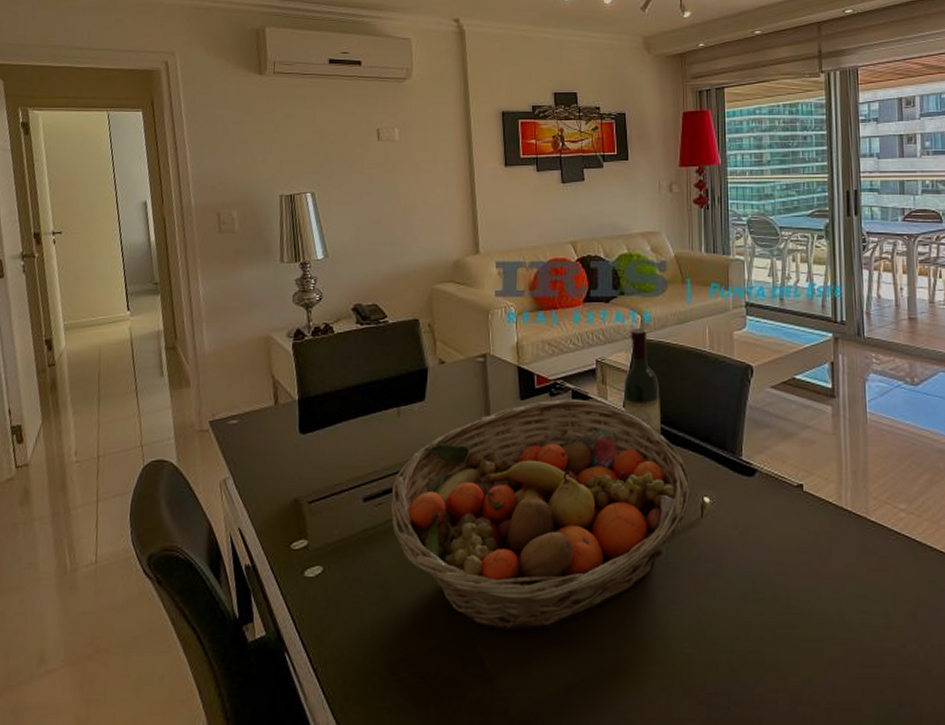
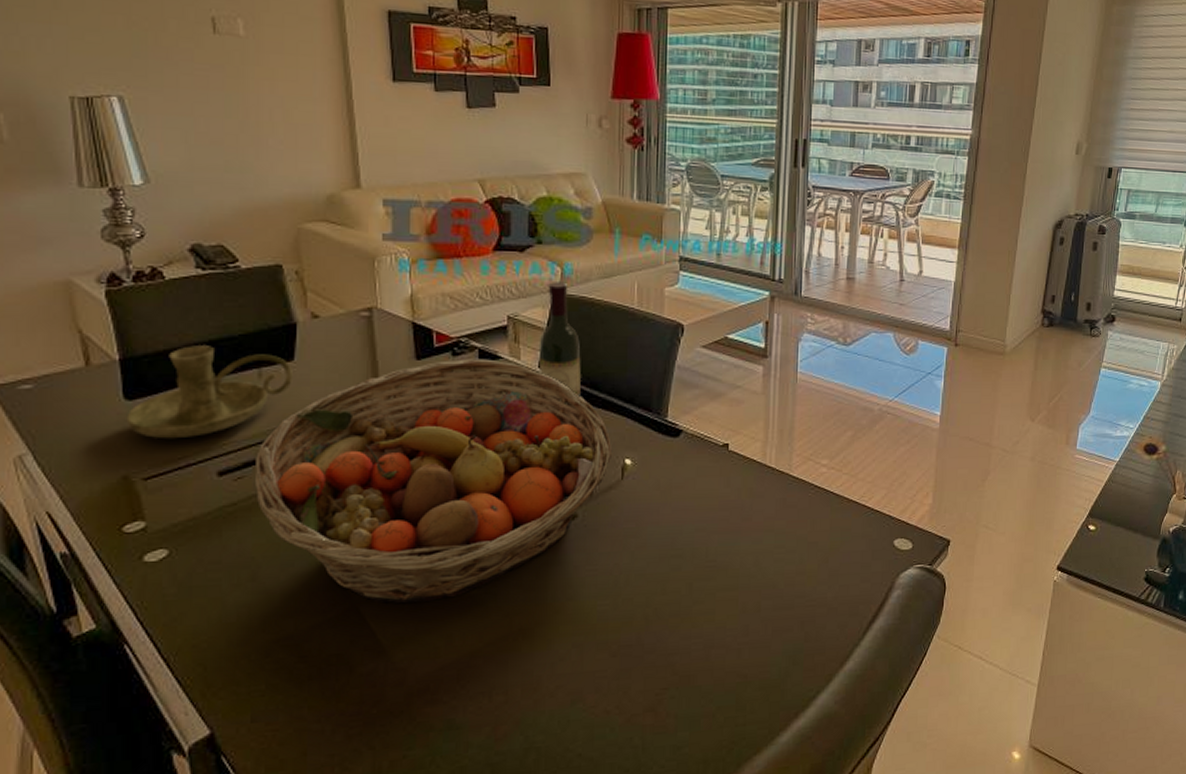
candle holder: none [300,388,423,468] -> present [126,346,293,439]

